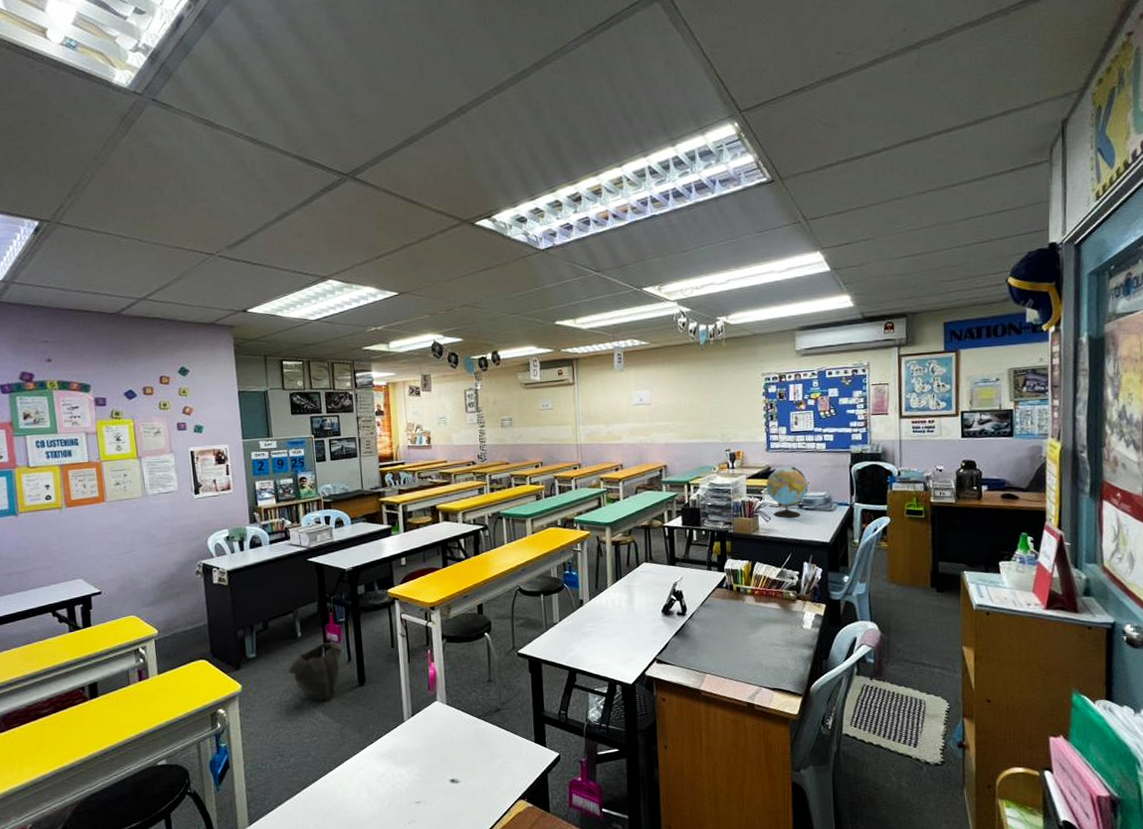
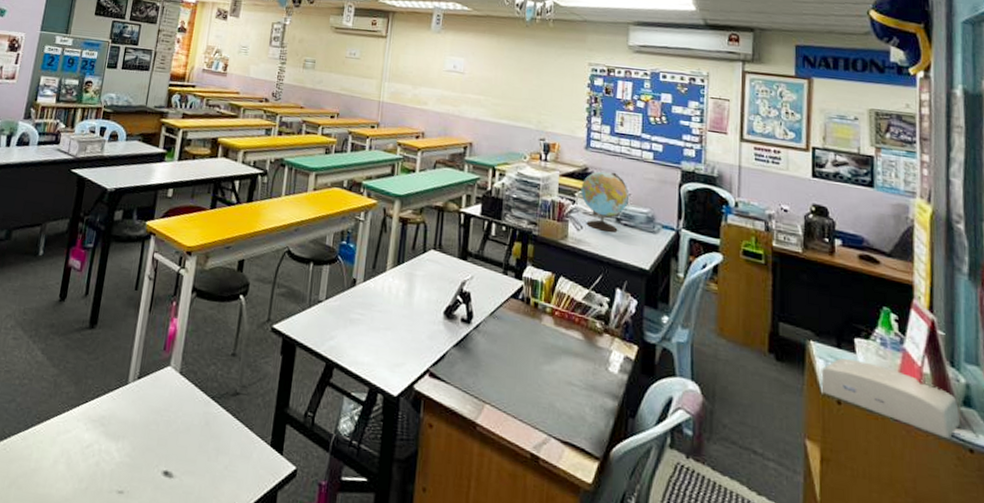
mask: present [287,642,343,700] -> none [16,268,82,338]
tissue dispenser: none [973,578,1082,622] -> present [821,358,961,438]

